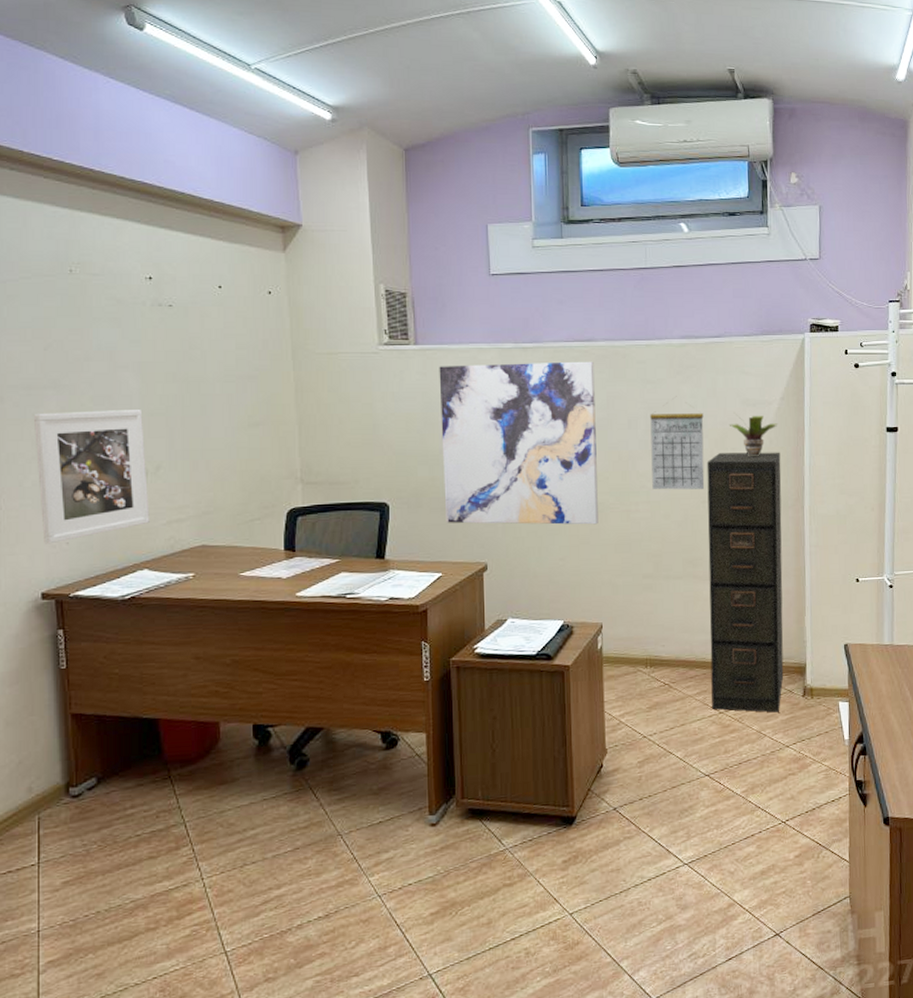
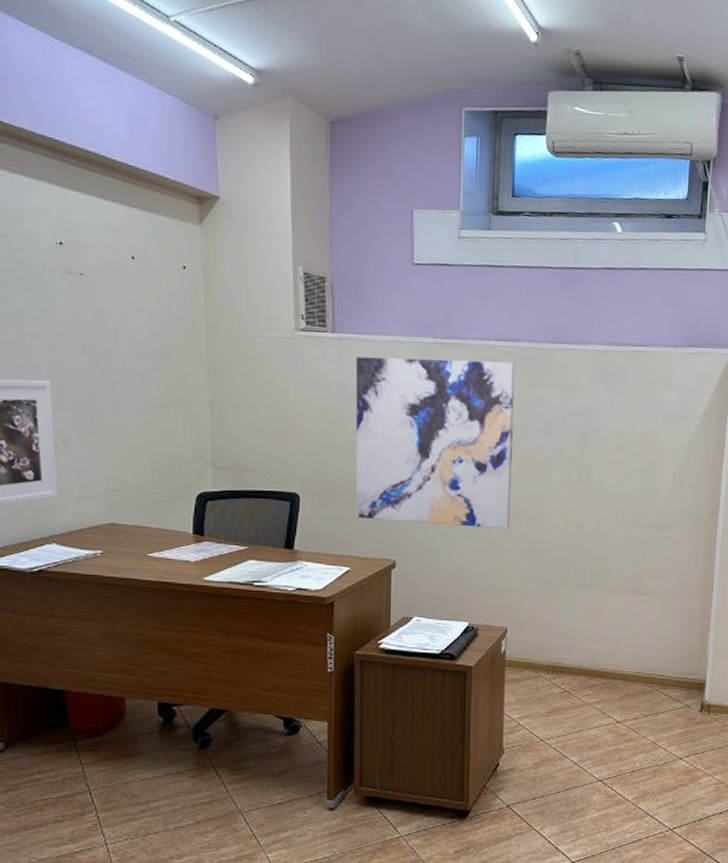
calendar: present [650,396,705,490] -> none [566,404,623,501]
filing cabinet: present [707,452,784,713] -> none [610,466,698,725]
potted plant: present [729,415,778,457] -> none [648,428,699,473]

